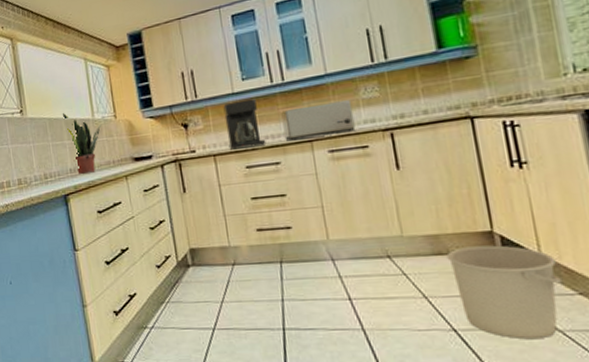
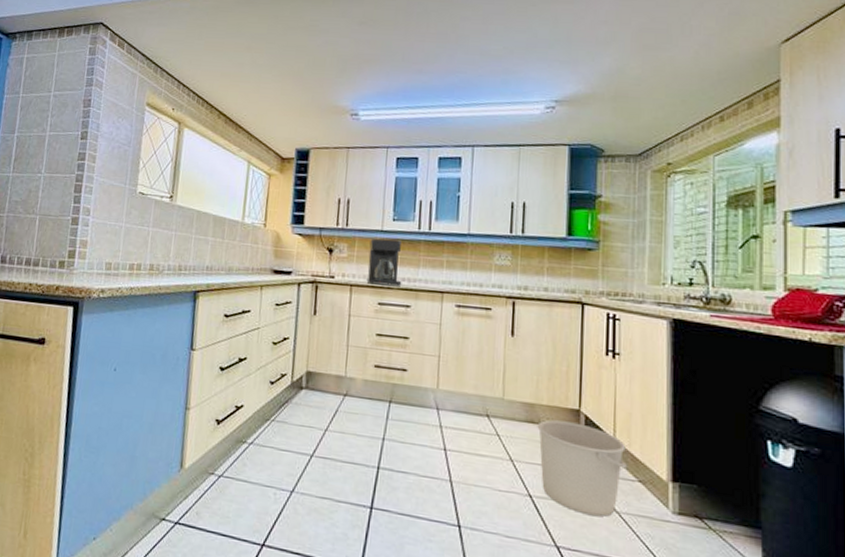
potted plant: present [63,113,102,175] -> none [212,209,250,276]
toaster: present [281,100,356,141] -> none [419,258,486,293]

